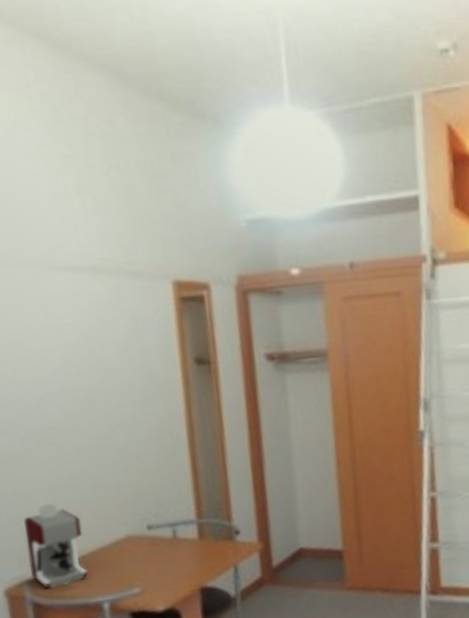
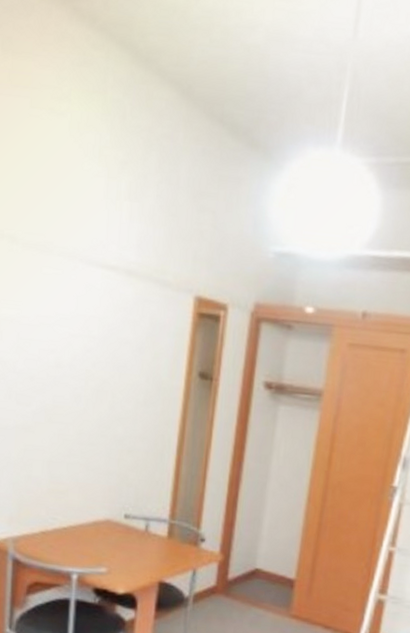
coffee maker: present [24,503,88,589] -> none [17,474,69,550]

